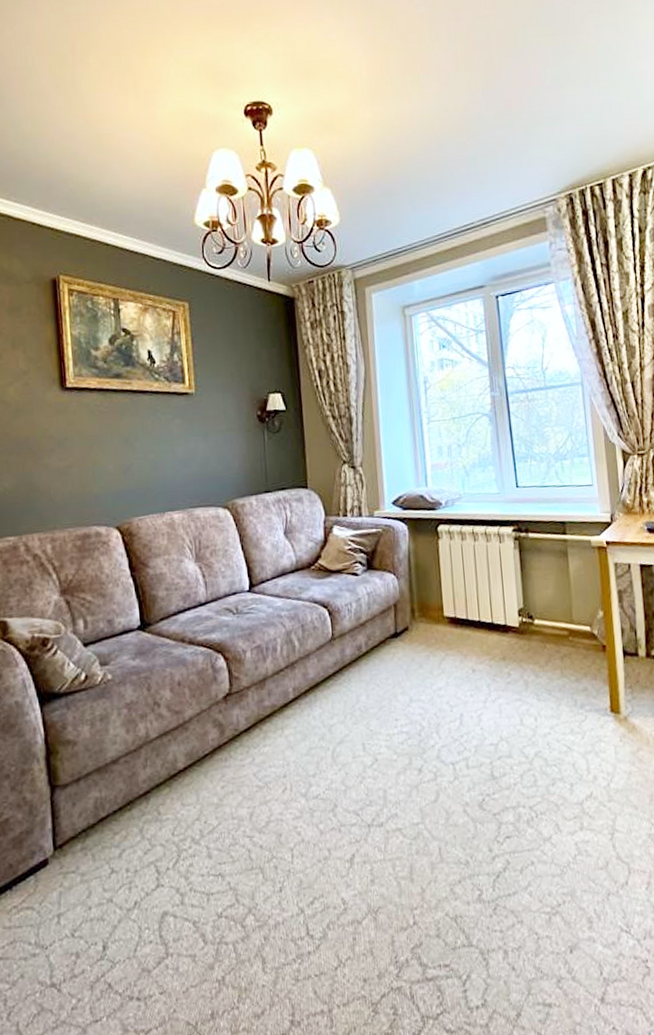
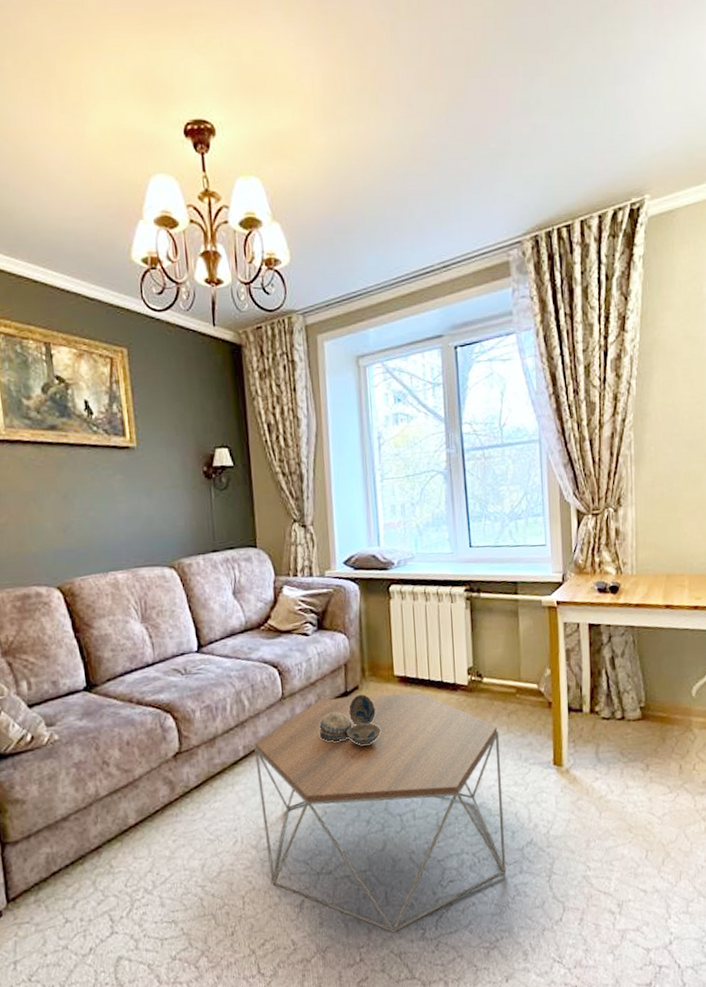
coffee table: none [304,634,566,893] -> present [254,693,507,933]
decorative bowl: none [369,635,432,689] -> present [319,694,381,745]

